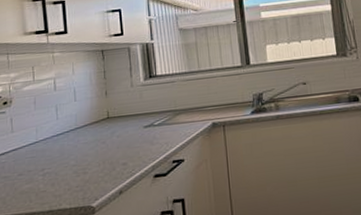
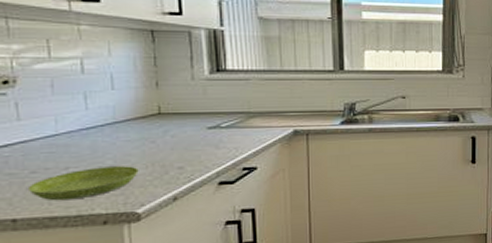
saucer: none [16,165,94,199] -> present [27,166,139,201]

